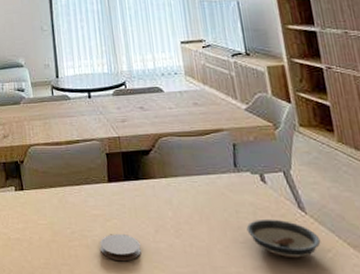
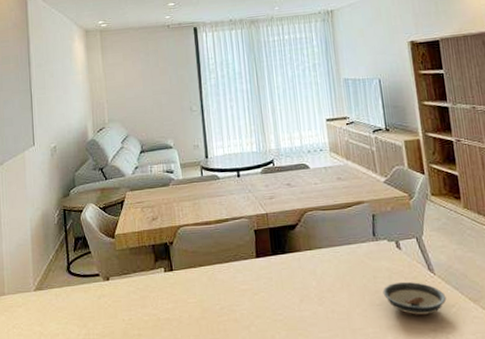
coaster: present [100,234,141,261] -> none [248,306,287,331]

